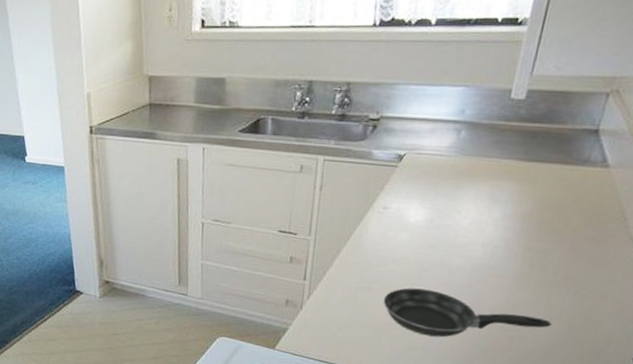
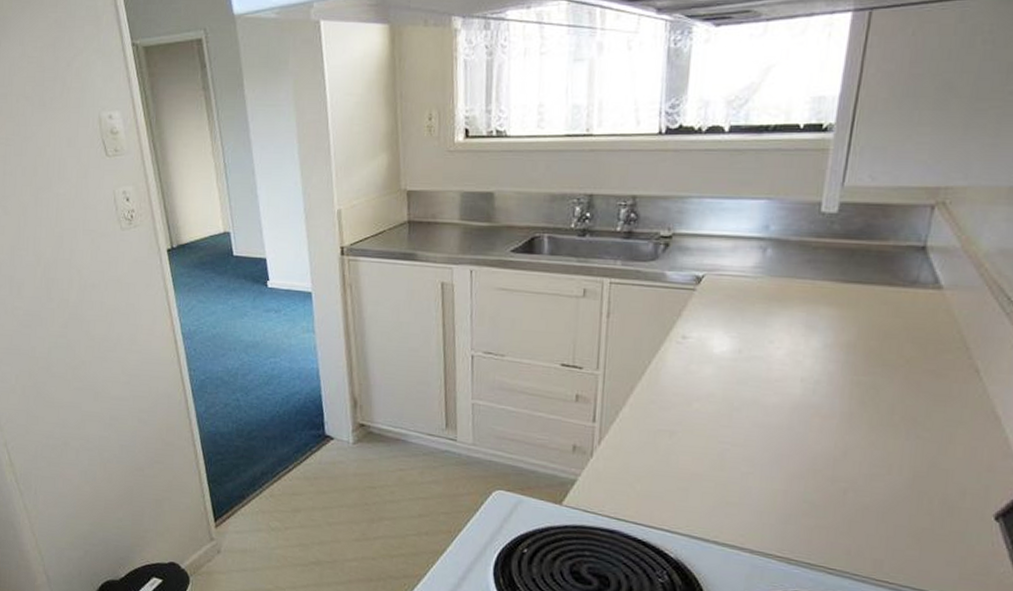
frying pan: present [383,287,552,338] -> none [688,430,892,490]

